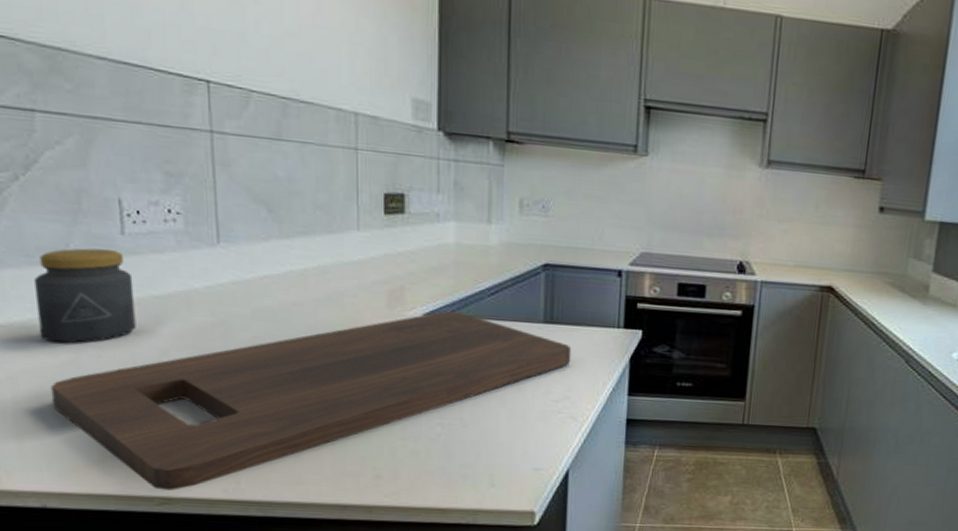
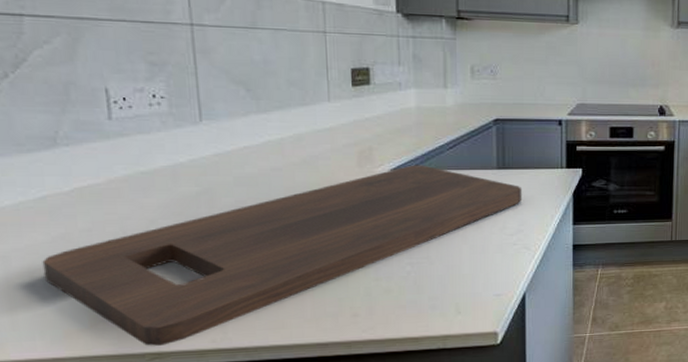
jar: present [34,248,137,344] -> none [25,133,125,222]

